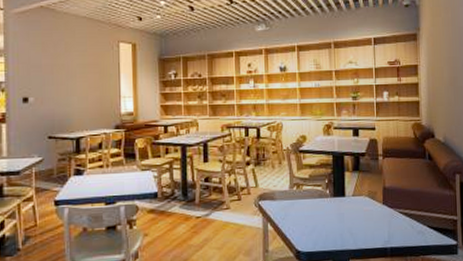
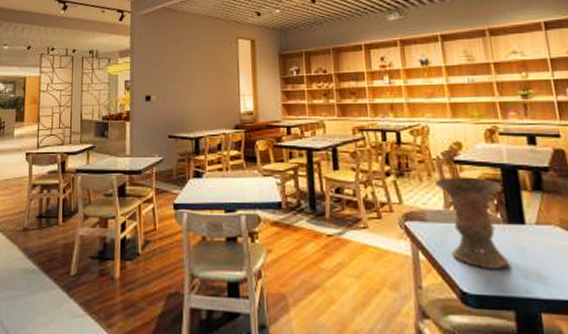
vase: none [284,163,332,233] -> present [435,177,509,270]

